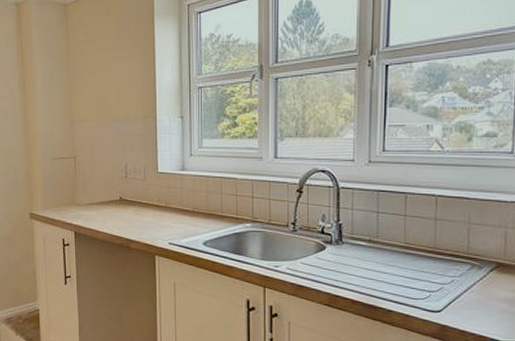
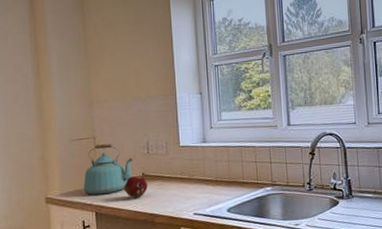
kettle: none [64,165,111,215] -> present [83,144,133,195]
fruit: none [101,200,124,222] -> present [124,176,148,198]

